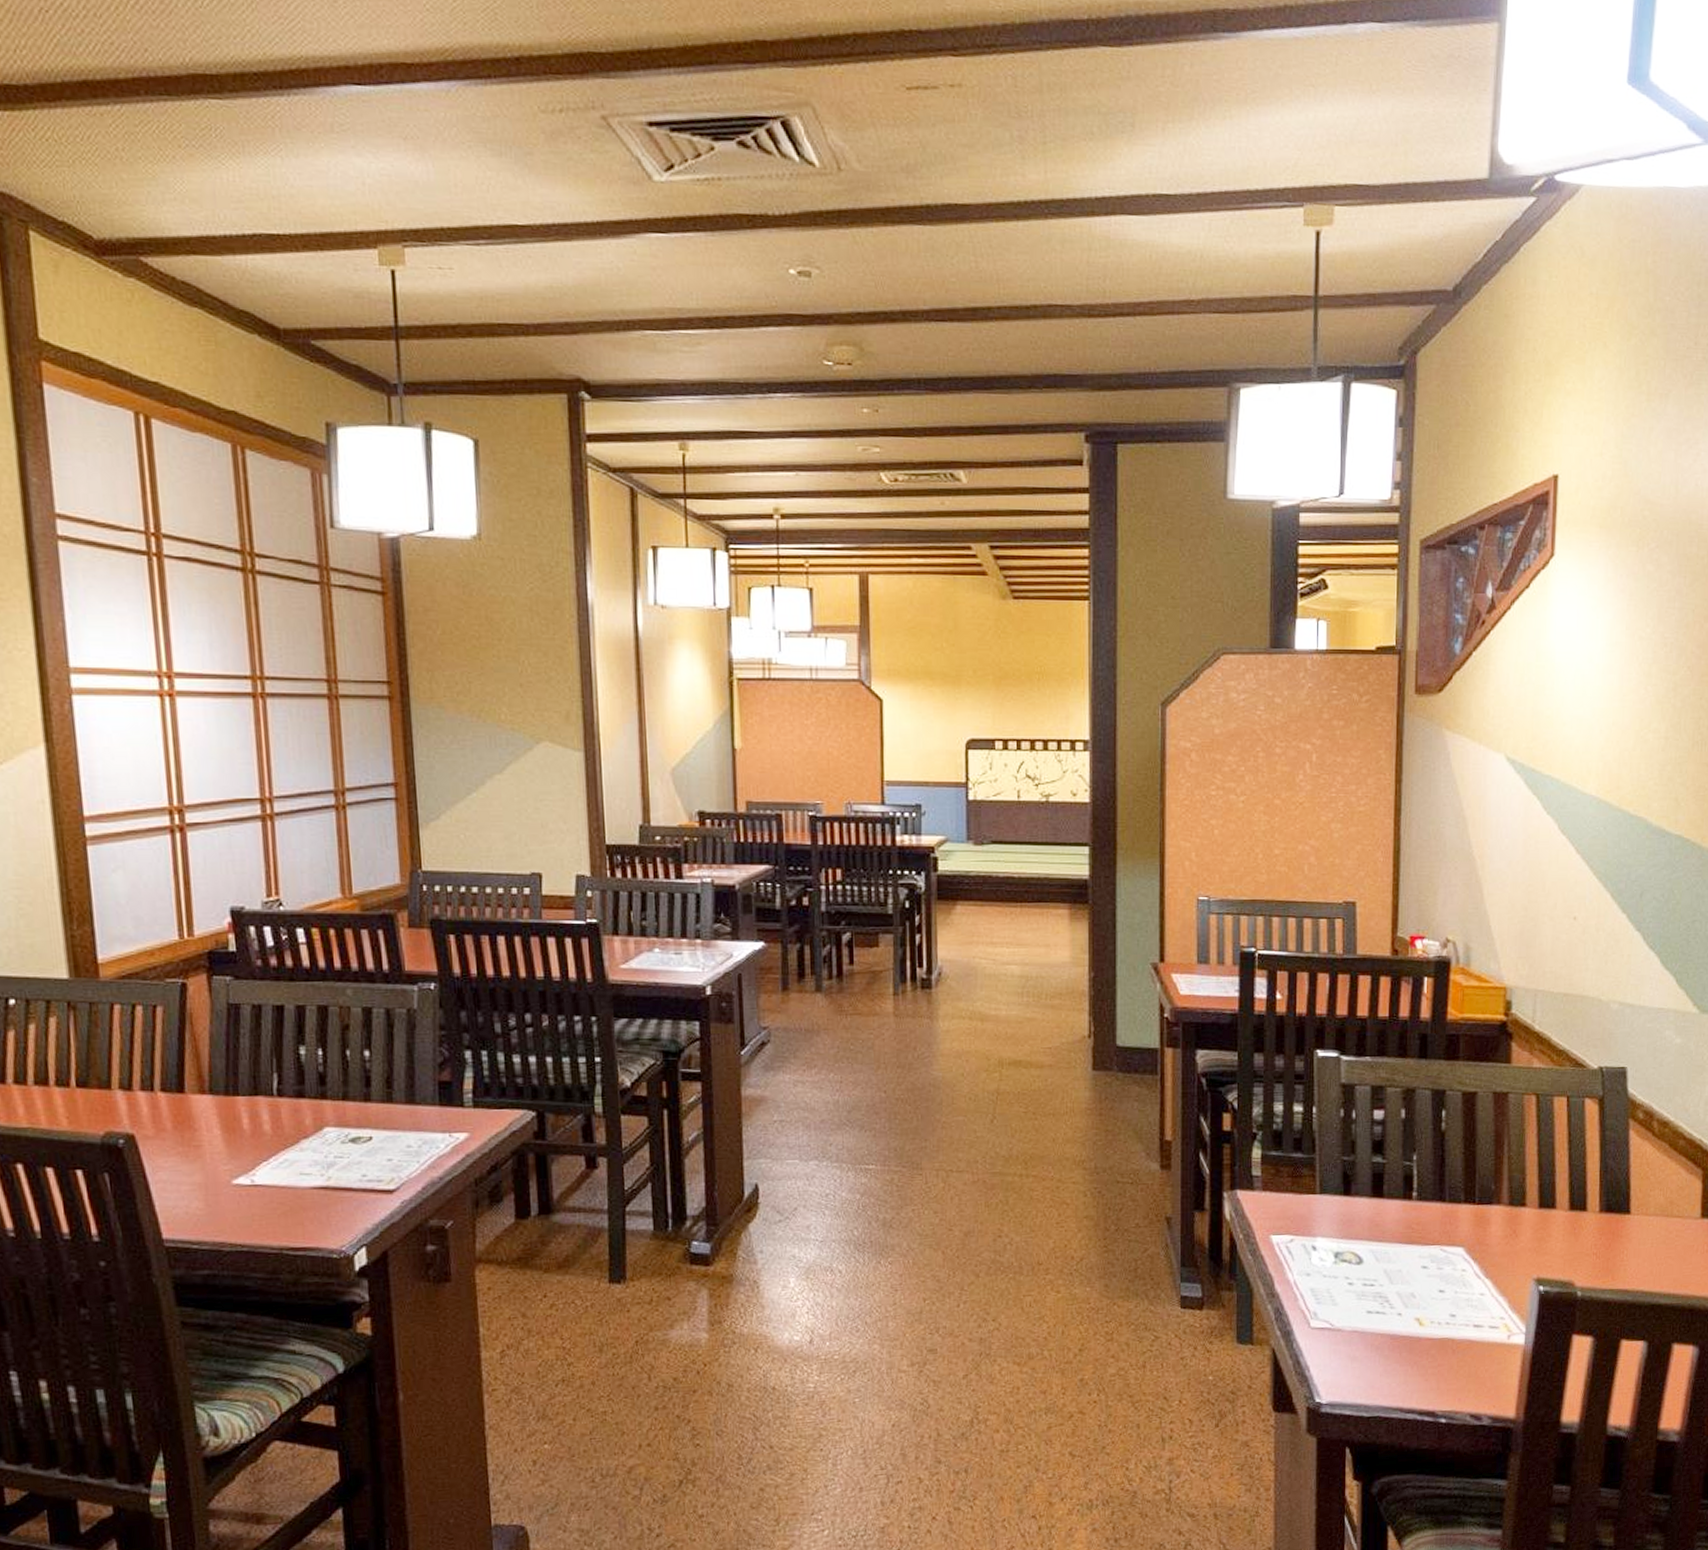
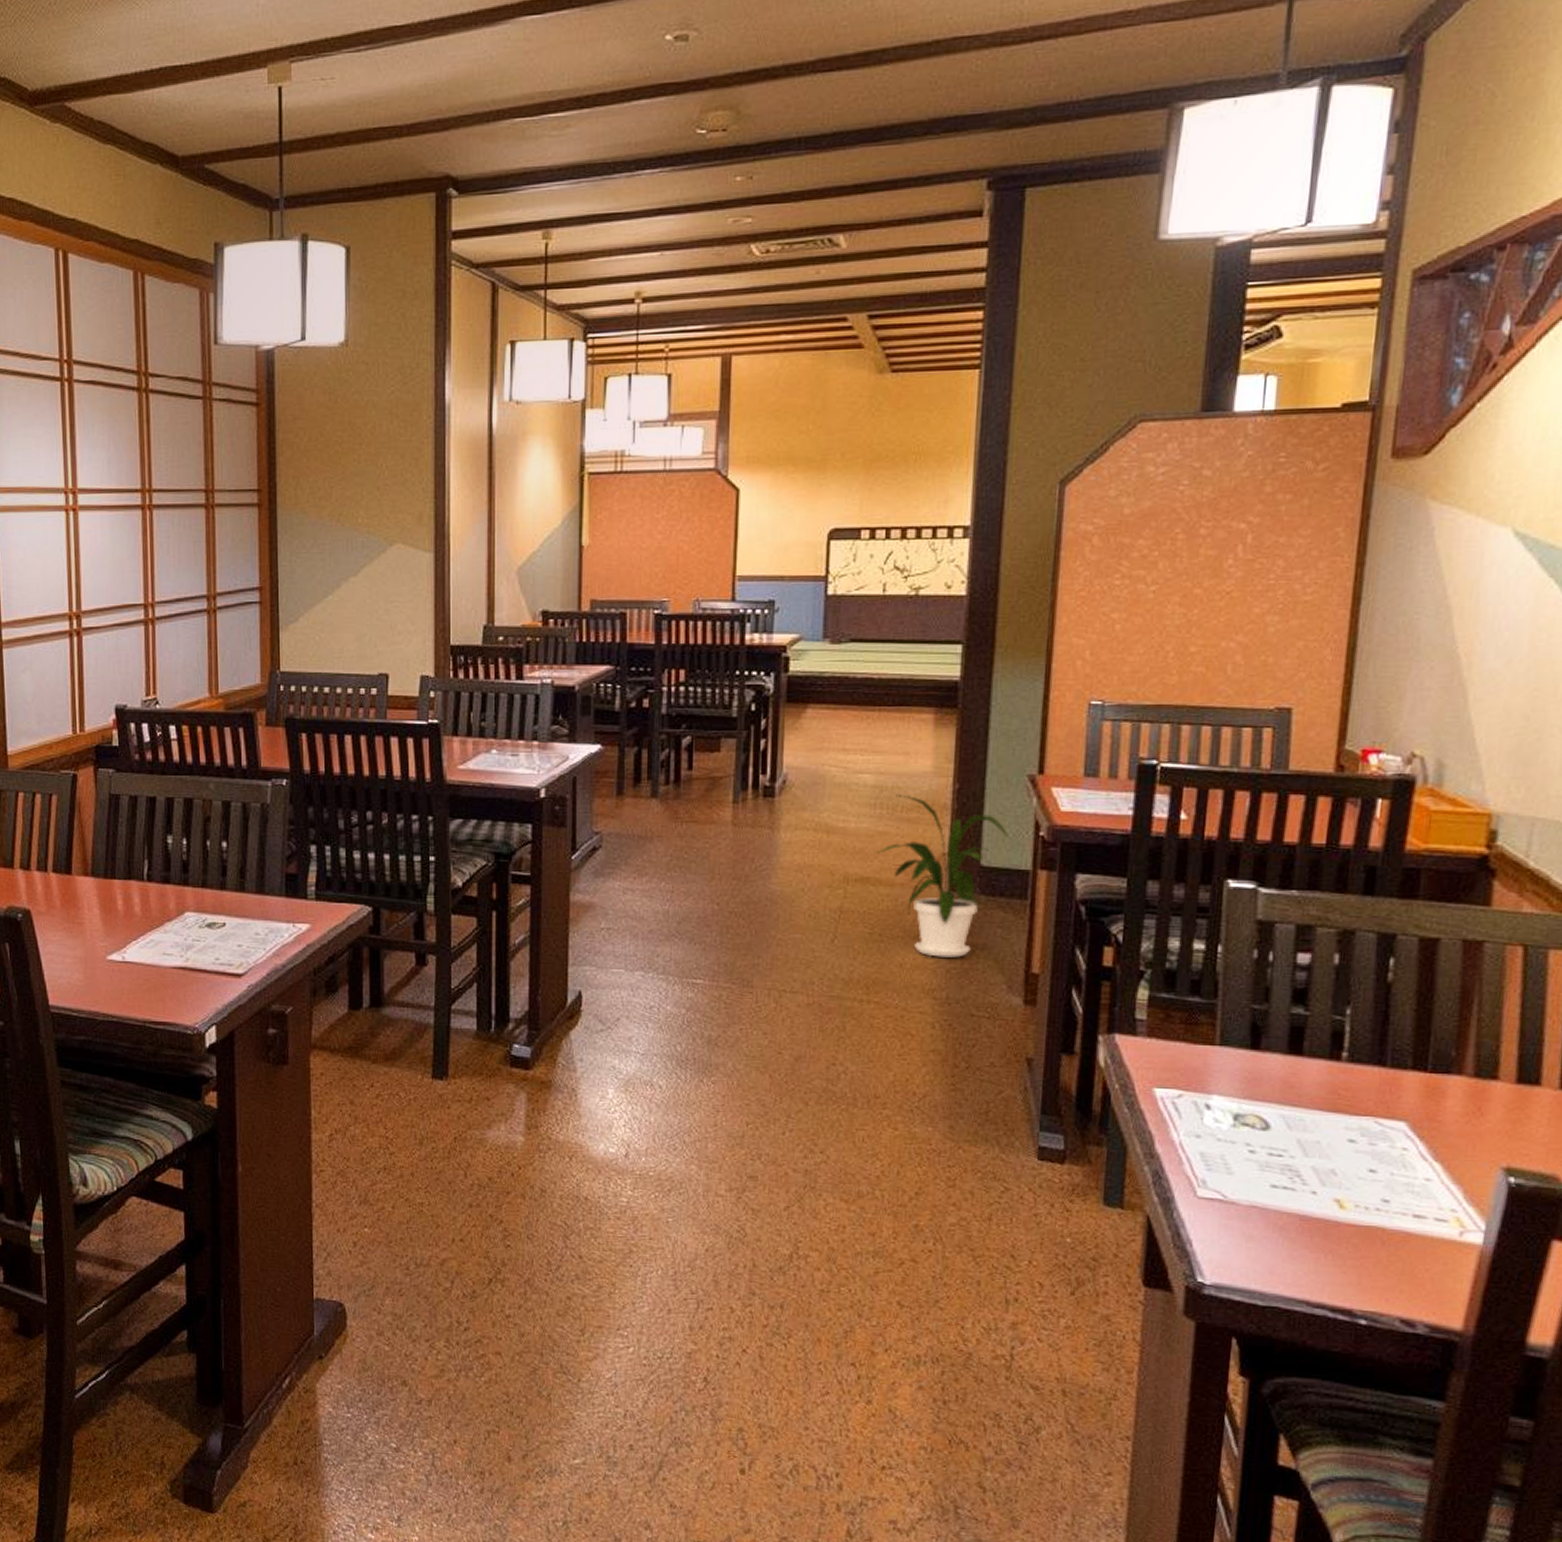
house plant: none [1024,983,1139,1131] -> present [874,794,1009,957]

